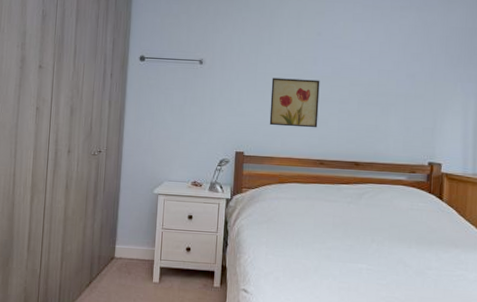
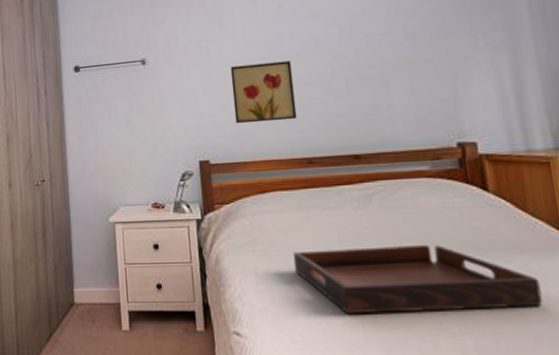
serving tray: none [296,232,464,286] -> present [292,244,543,314]

